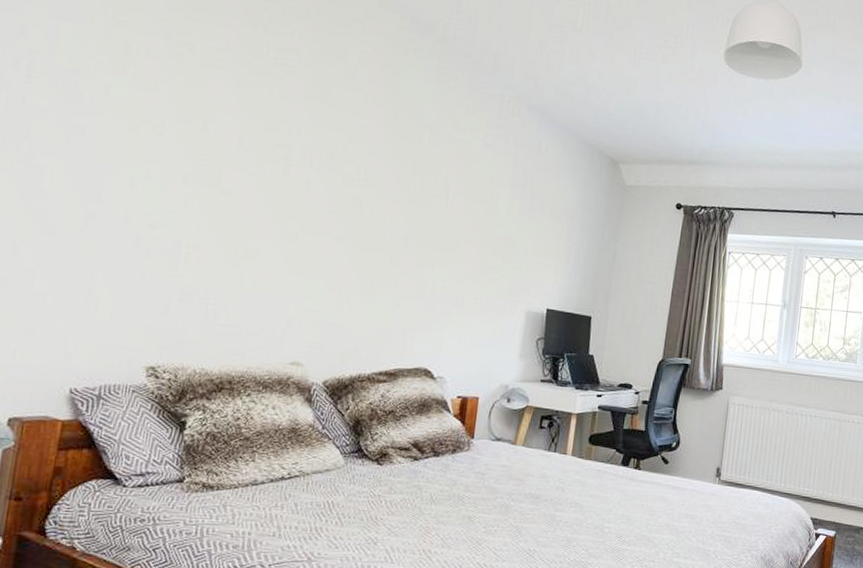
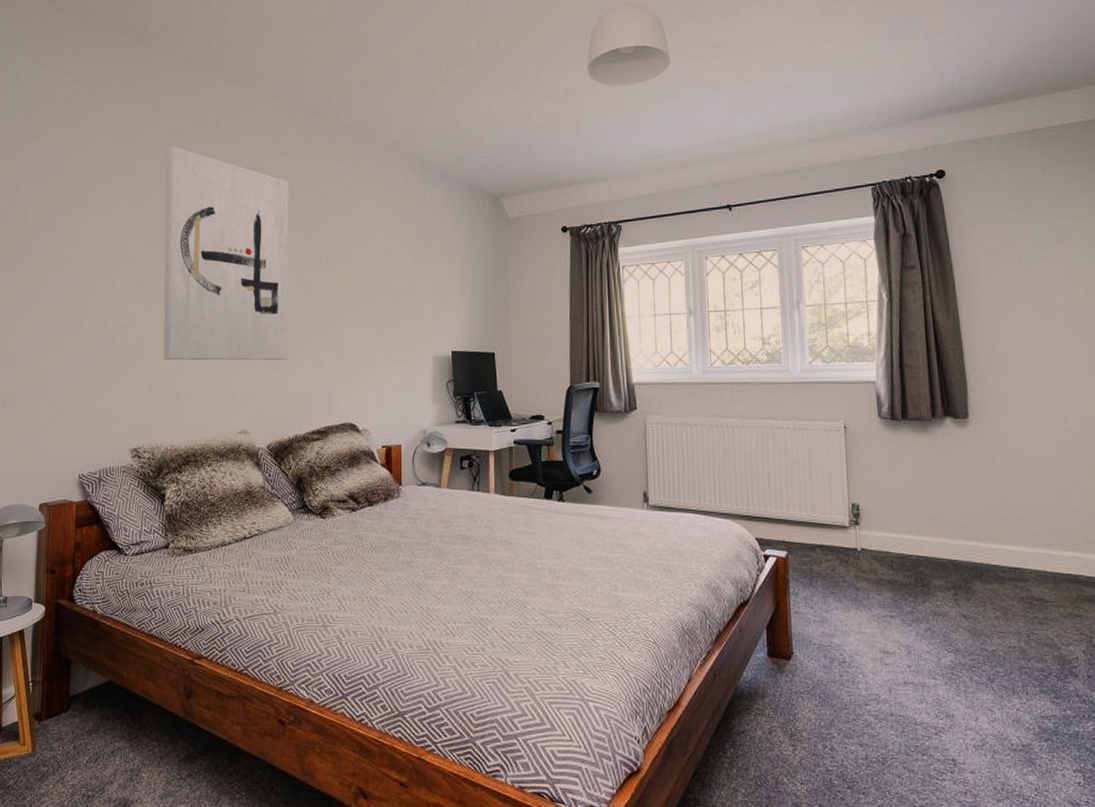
wall art: none [202,28,388,292] -> present [163,146,289,361]

